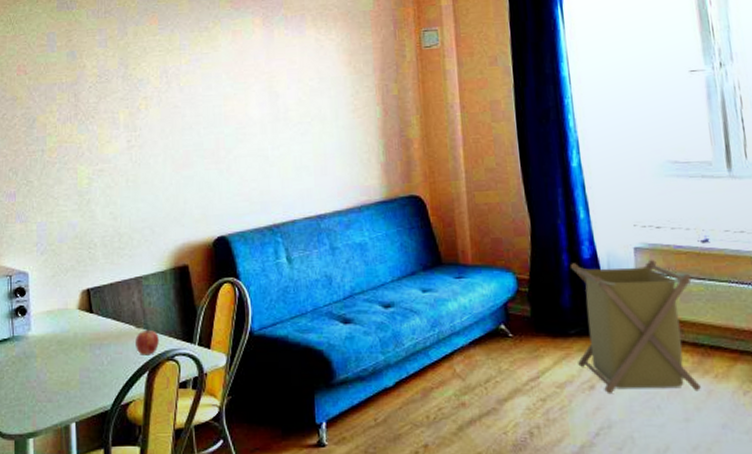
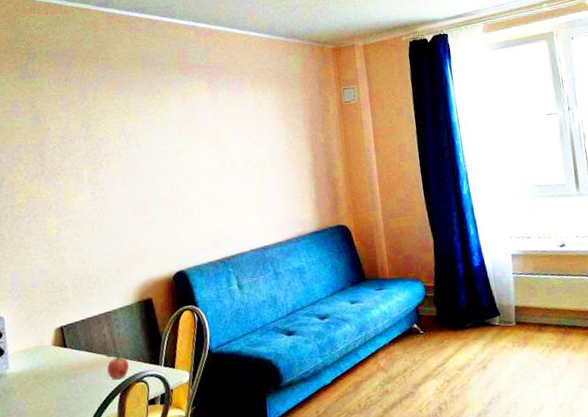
laundry basket: present [569,259,701,395] -> none [464,262,564,371]

